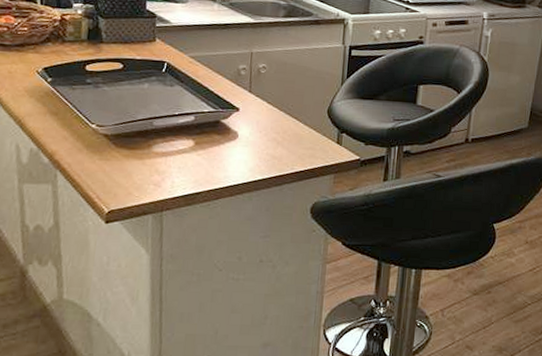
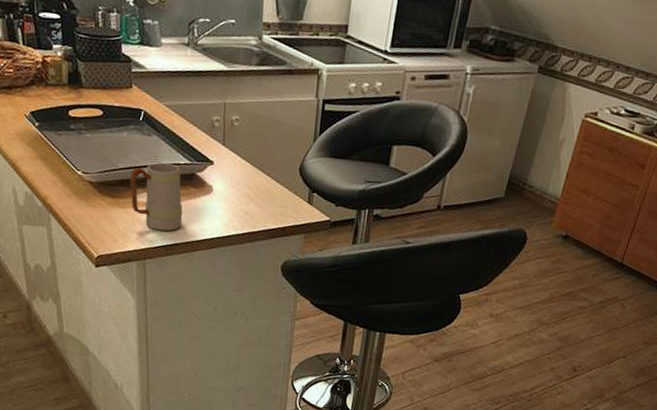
mug: none [149,111,206,181] -> present [130,162,183,232]

